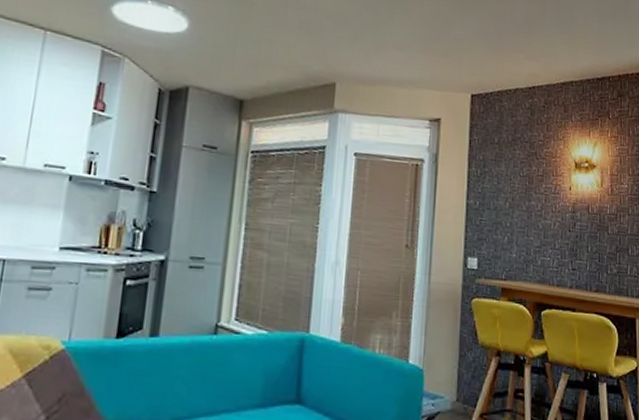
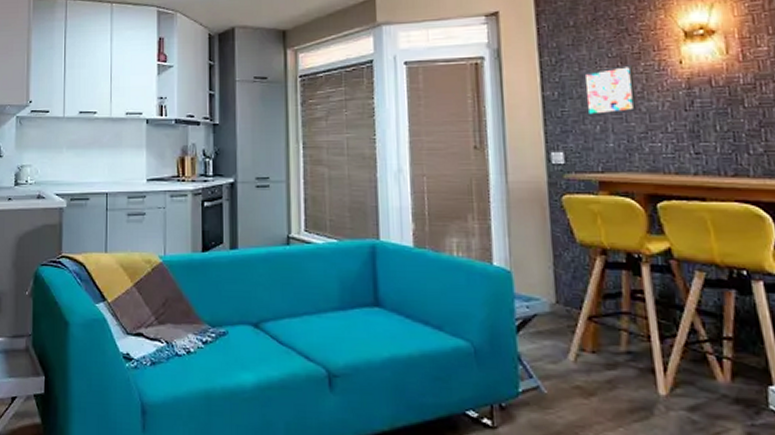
wall art: none [498,185,537,228] -> present [582,65,637,116]

